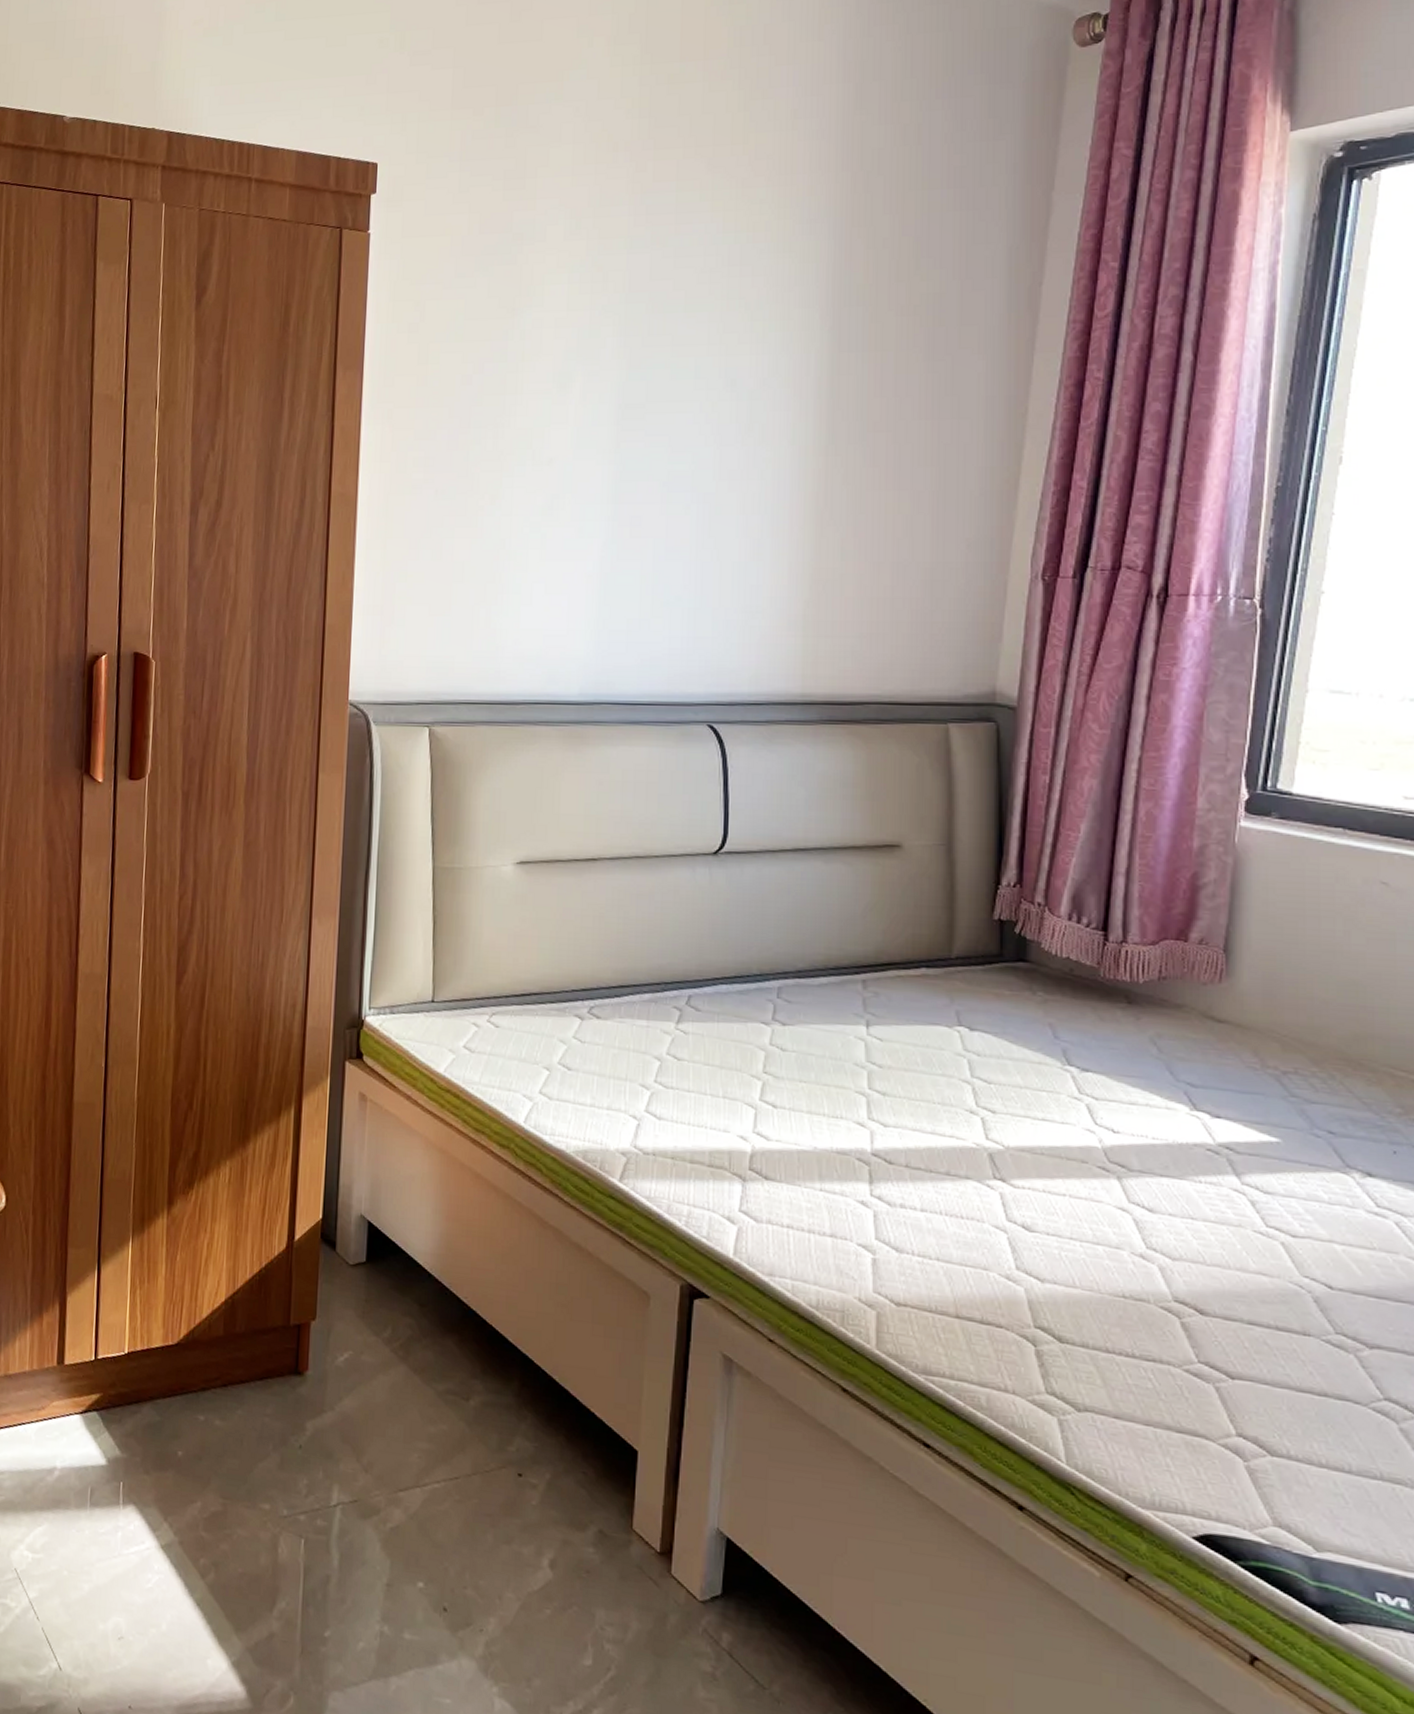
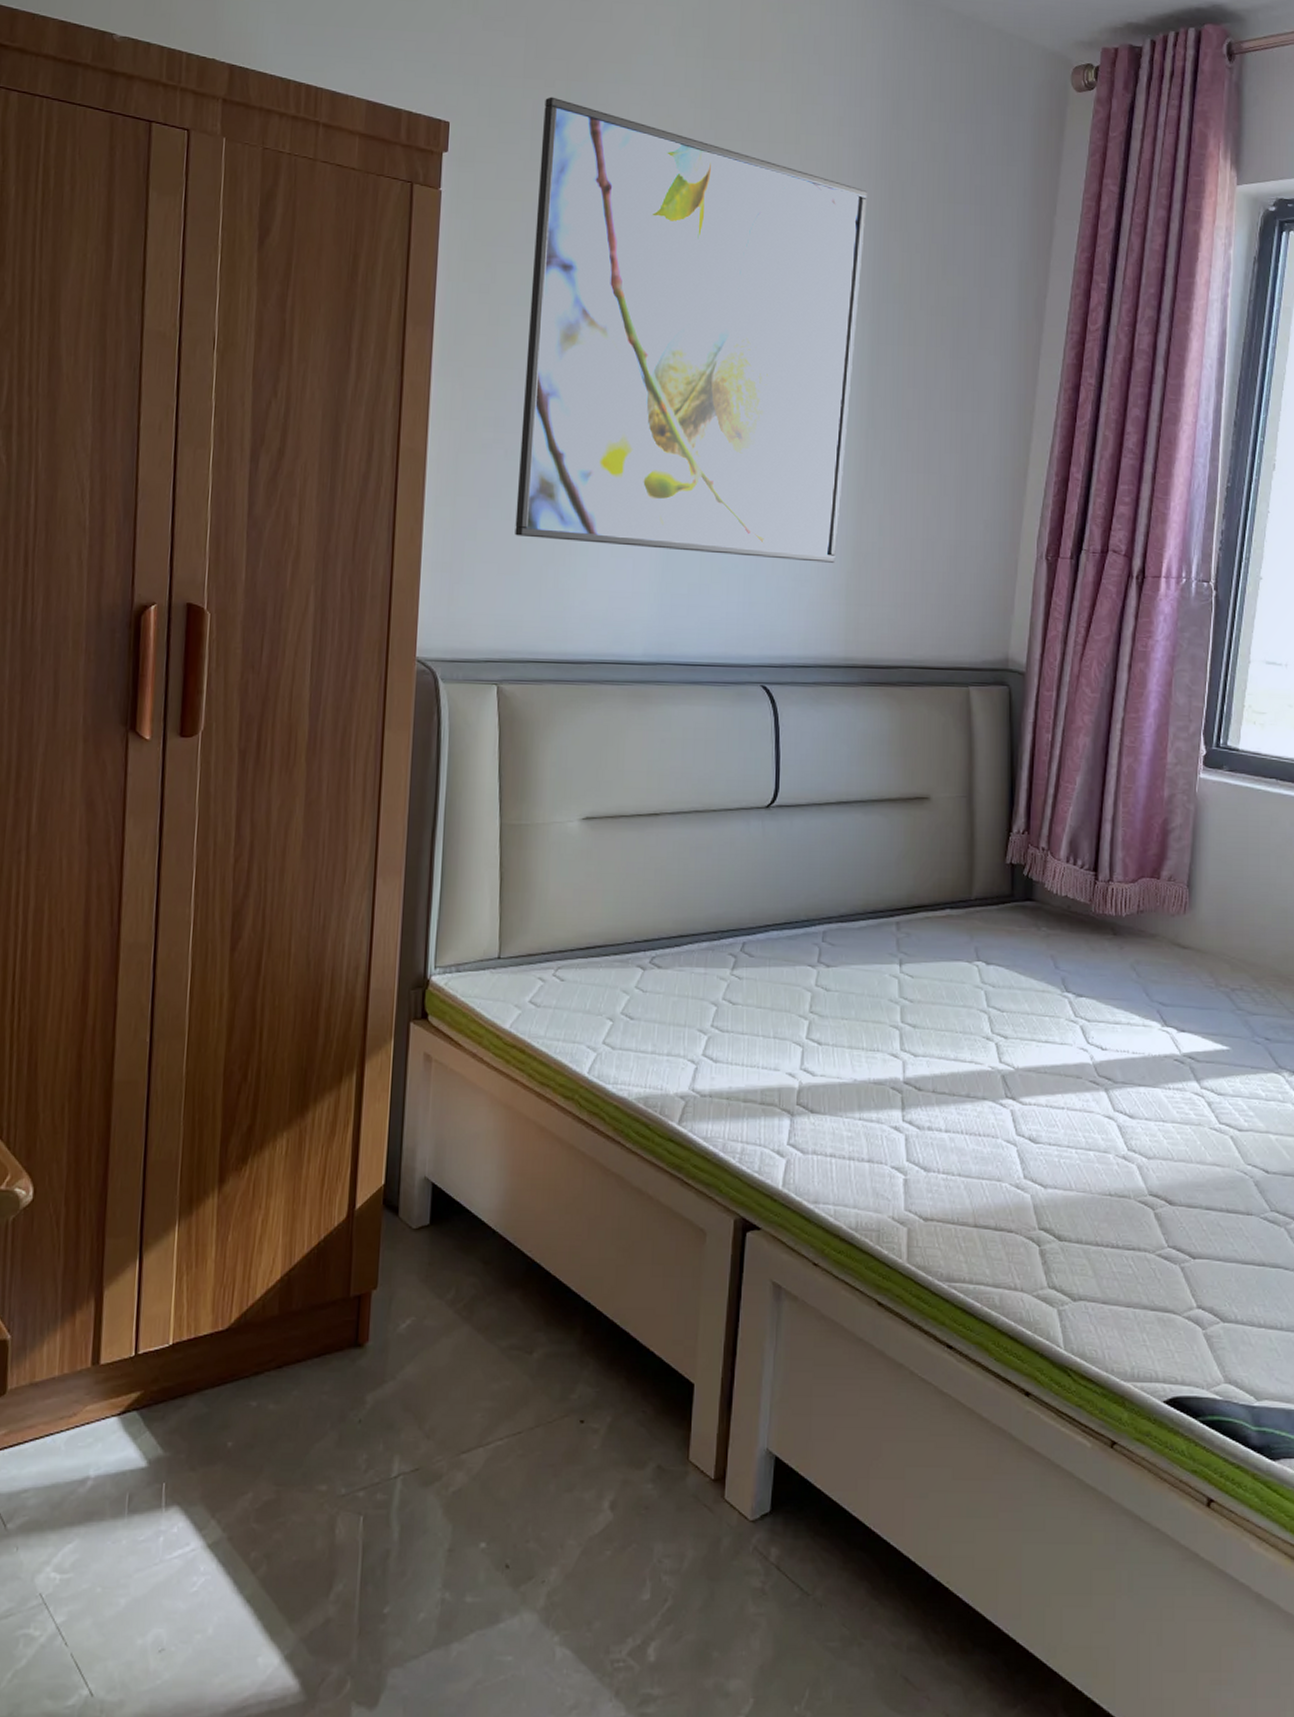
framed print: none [446,125,826,592] -> present [515,97,867,563]

